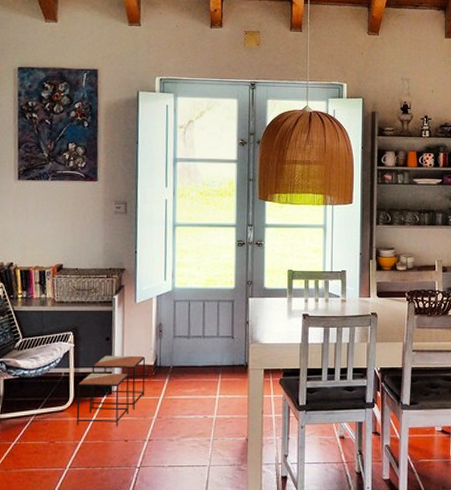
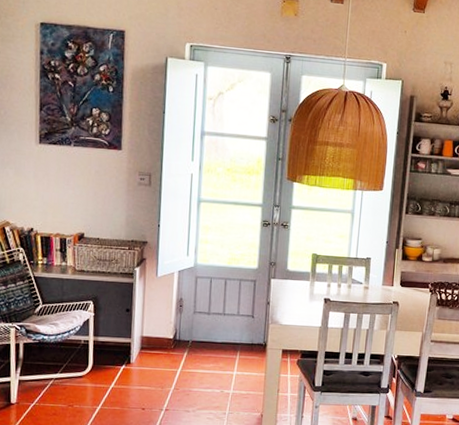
side table: present [76,355,146,427] -> none [95,326,165,396]

